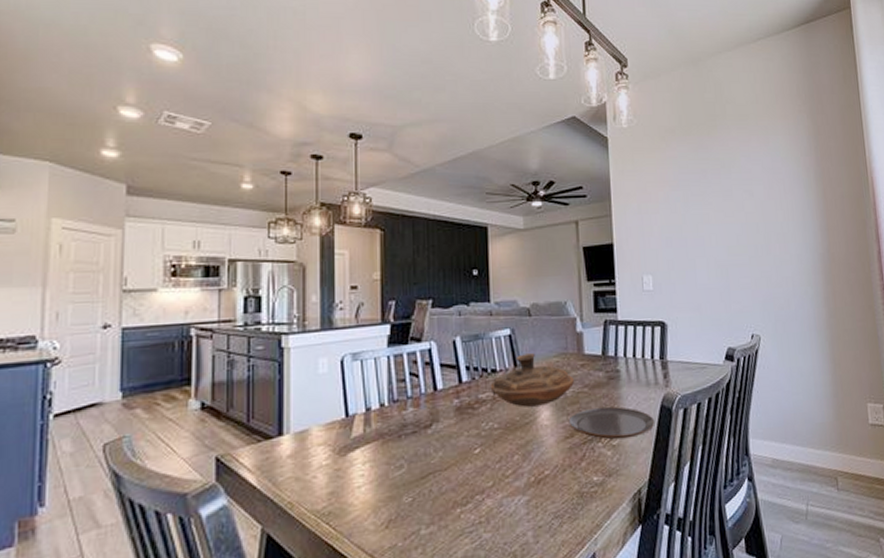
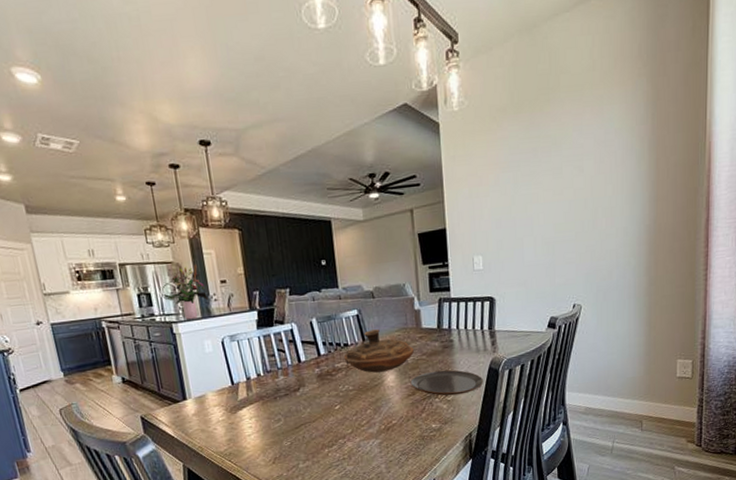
bouquet: none [275,266,332,332] -> present [162,265,208,320]

